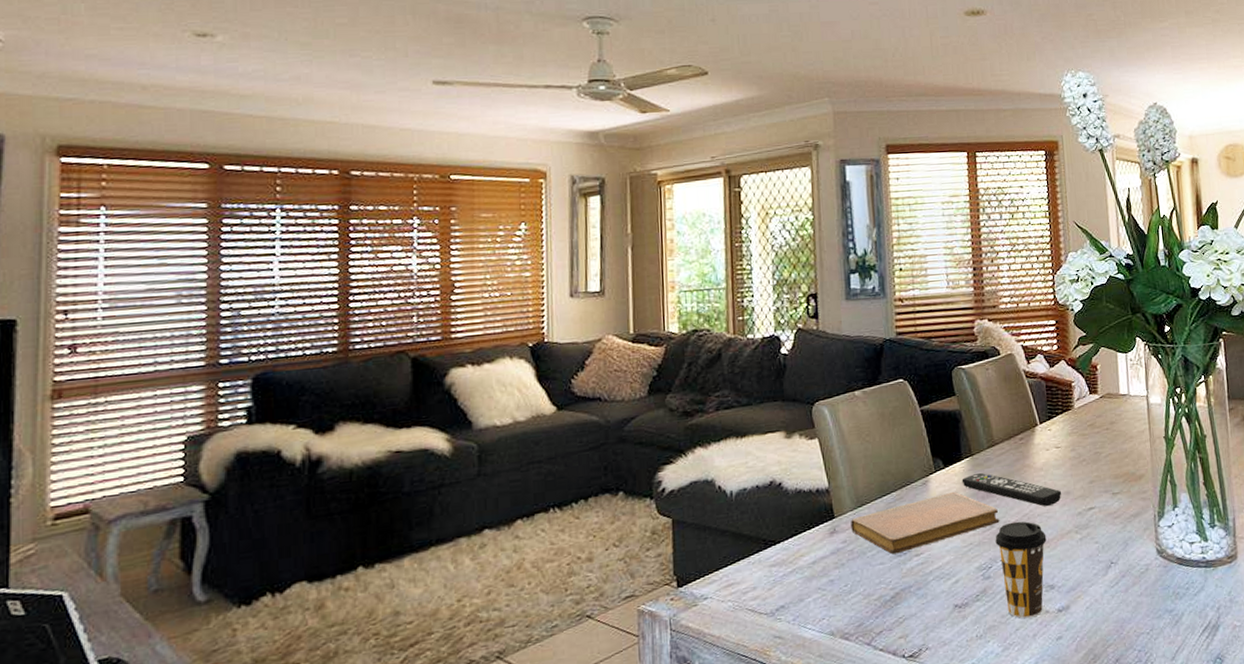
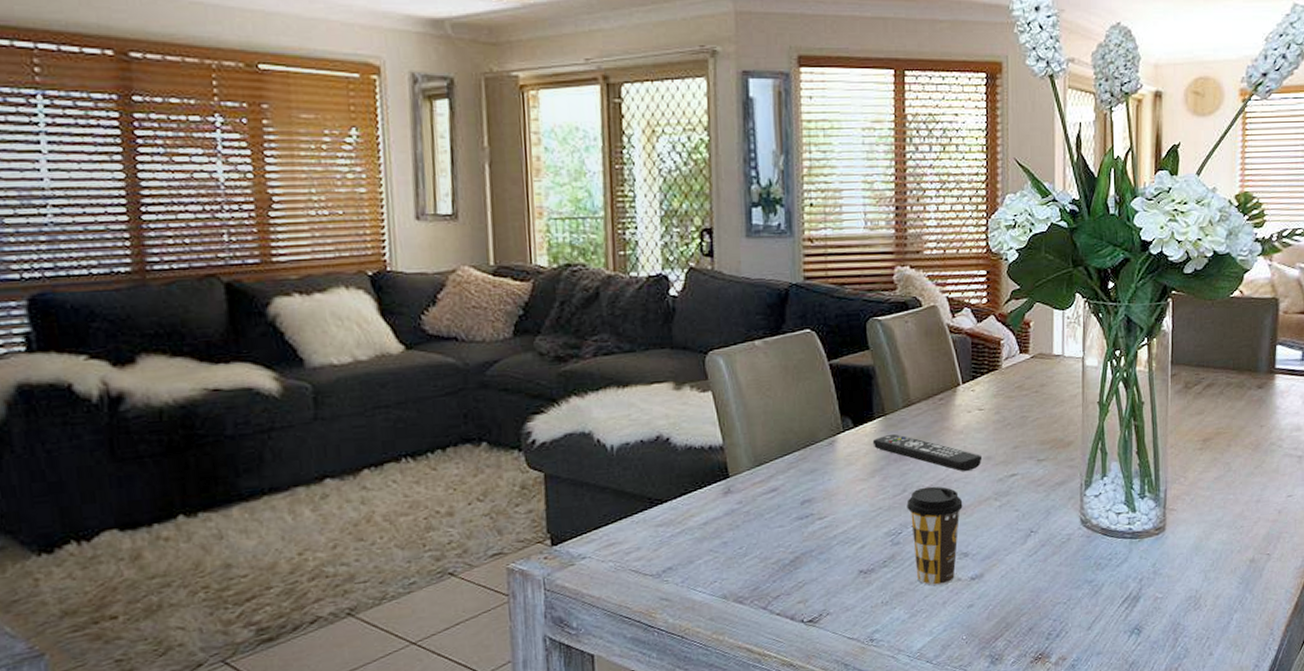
notebook: present [851,491,1000,555] -> none [747,453,913,517]

